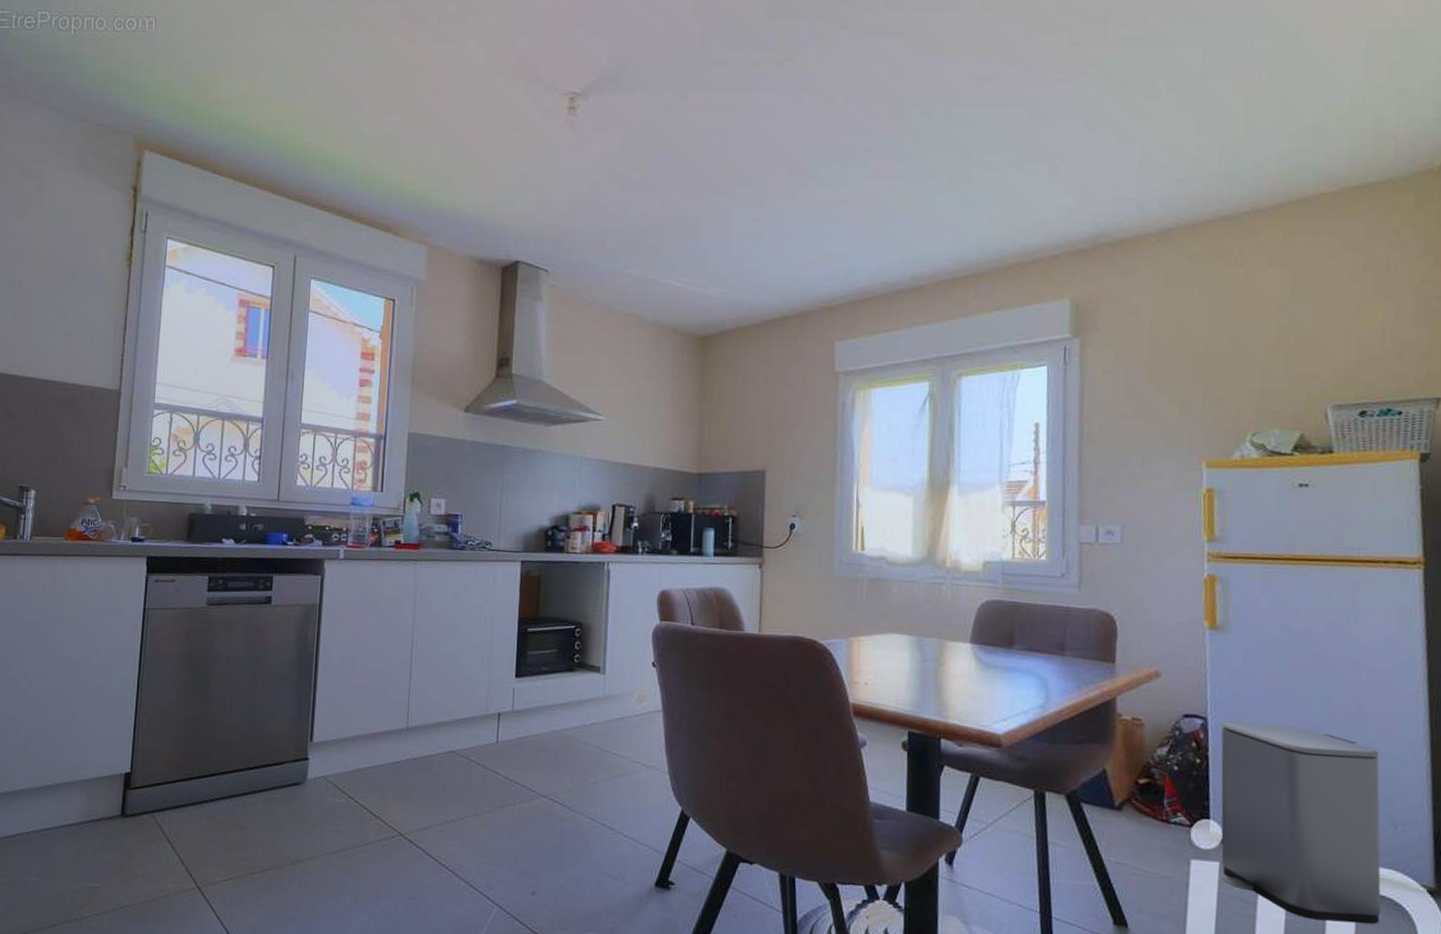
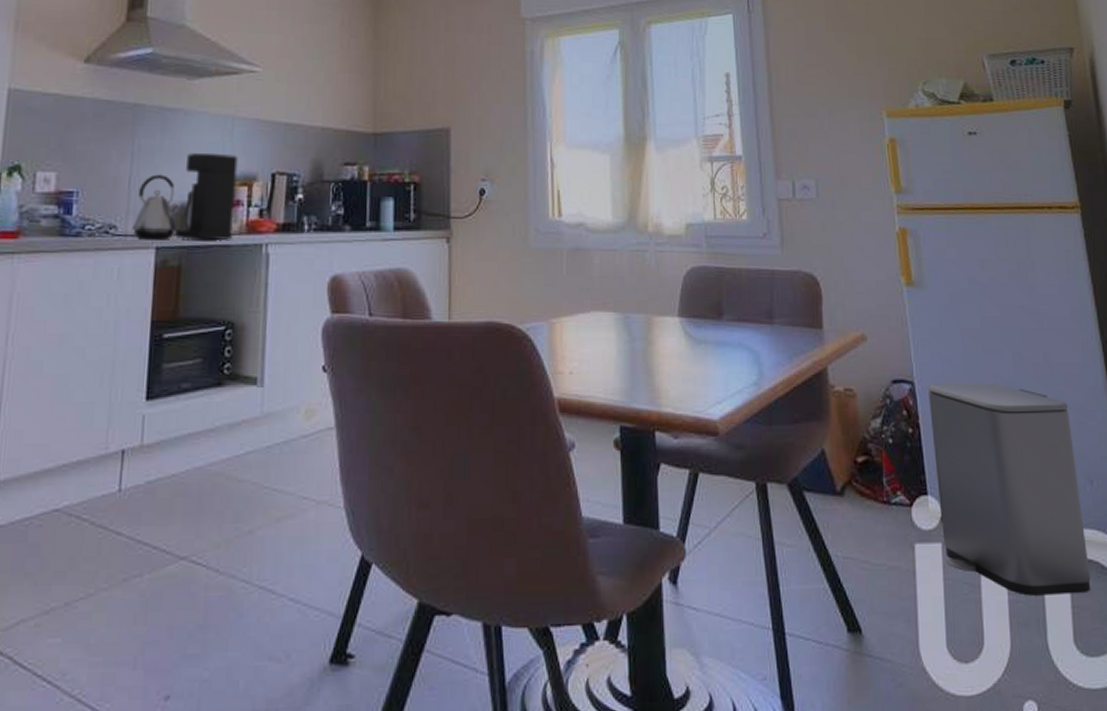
kettle: none [502,503,539,556] -> present [131,174,179,240]
coffee maker: none [536,487,585,558] -> present [175,153,238,241]

